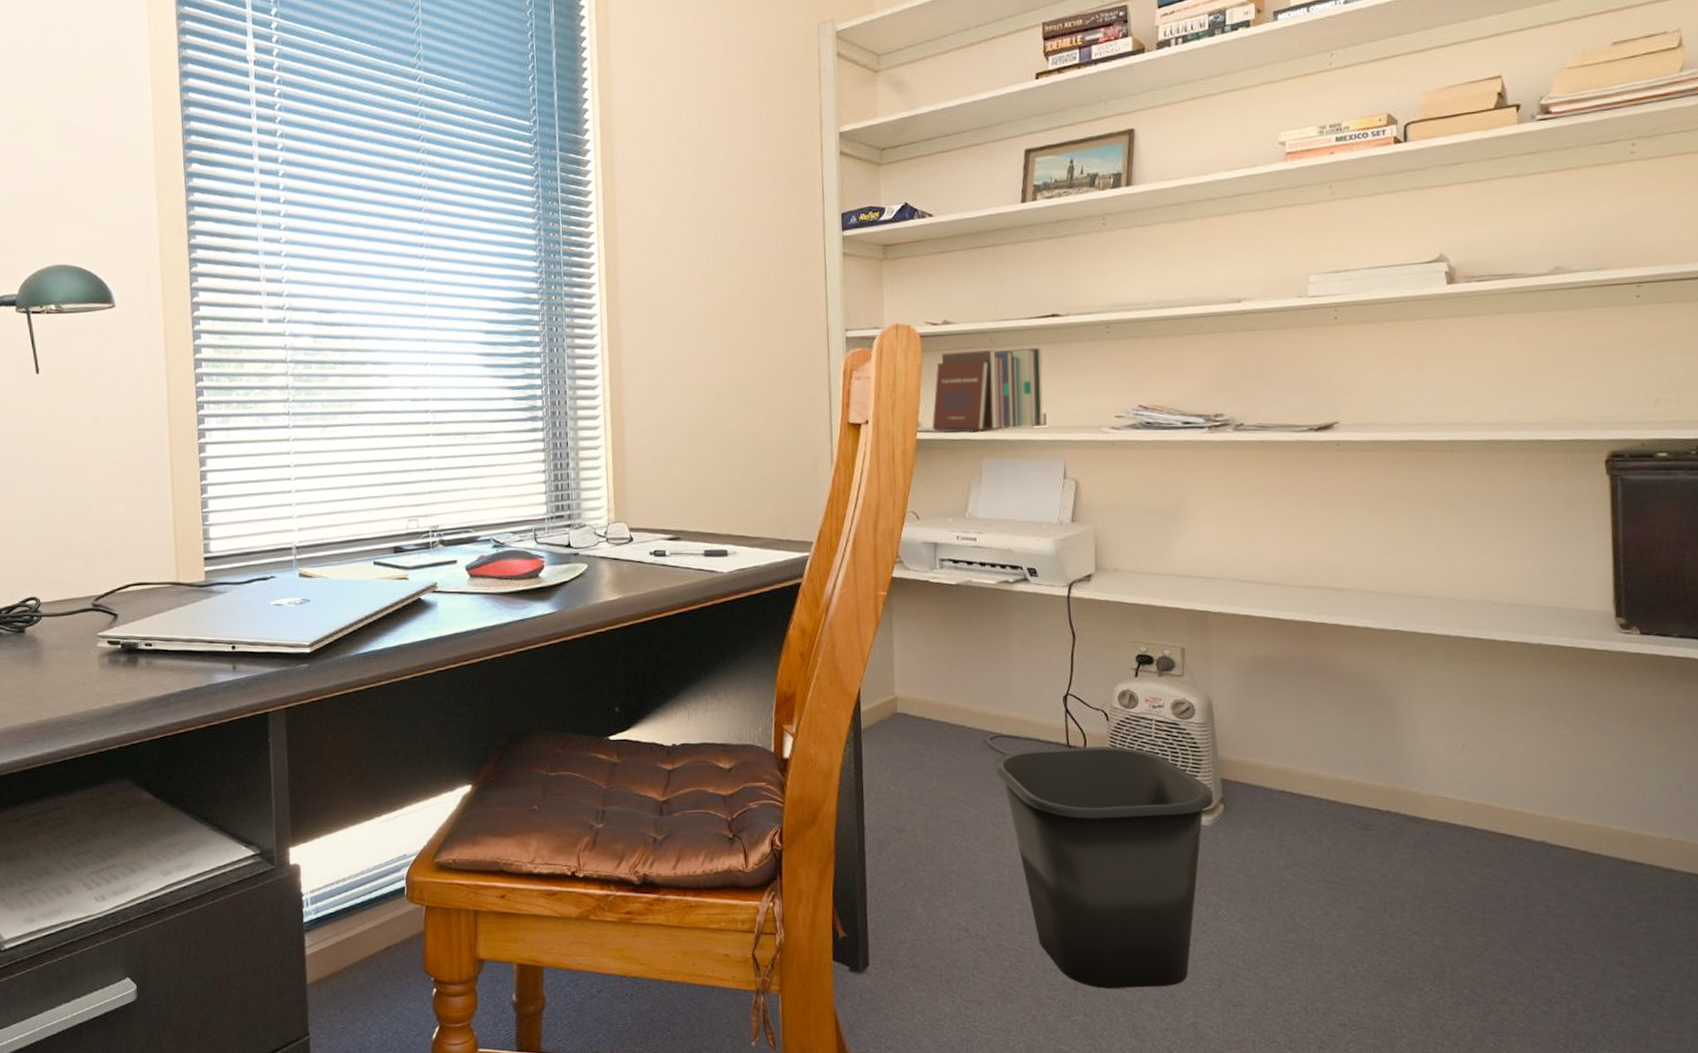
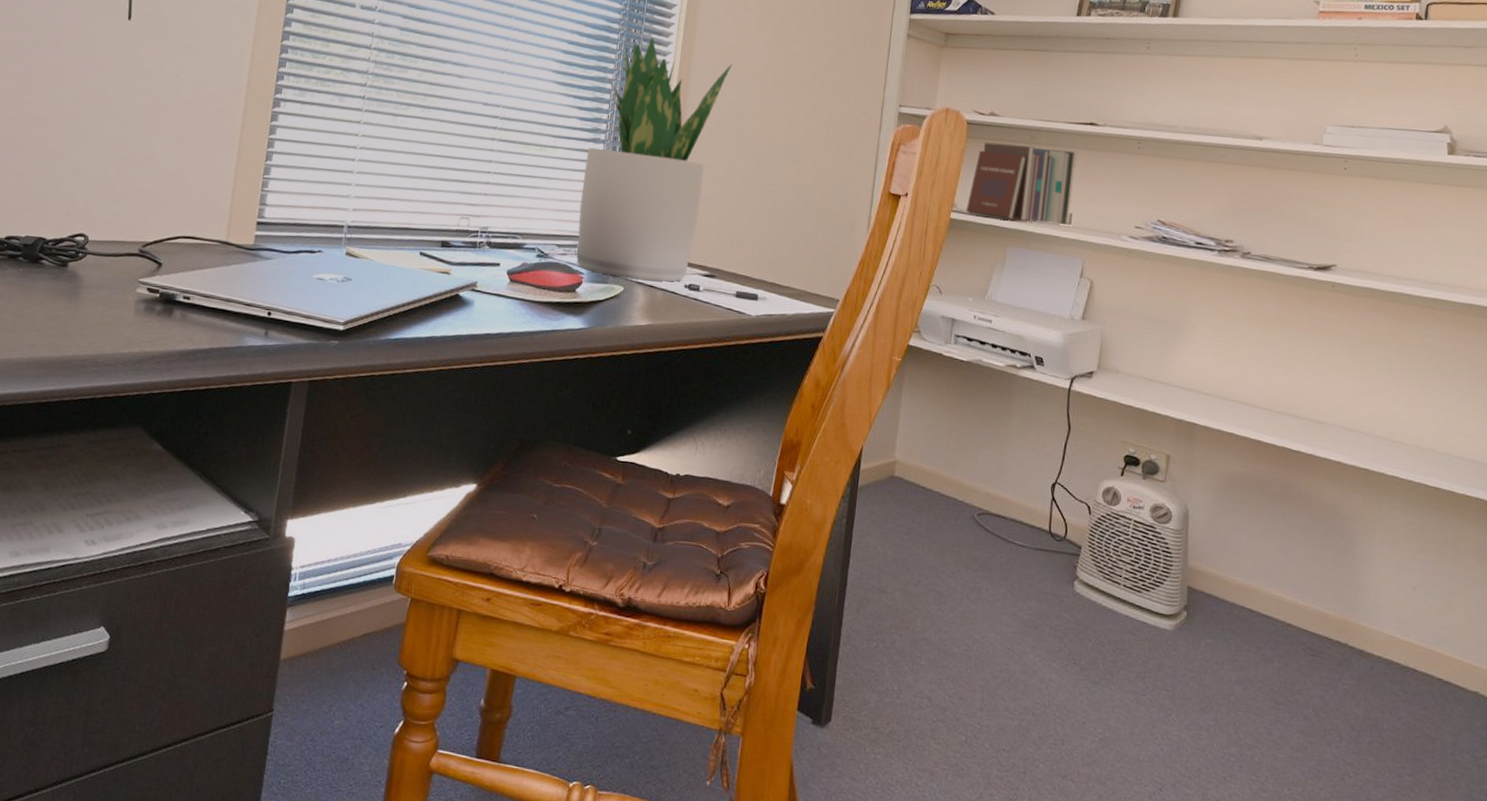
planter: none [526,302,663,555] -> present [576,38,733,282]
waste bin: present [993,746,1214,989] -> none [977,530,1179,783]

